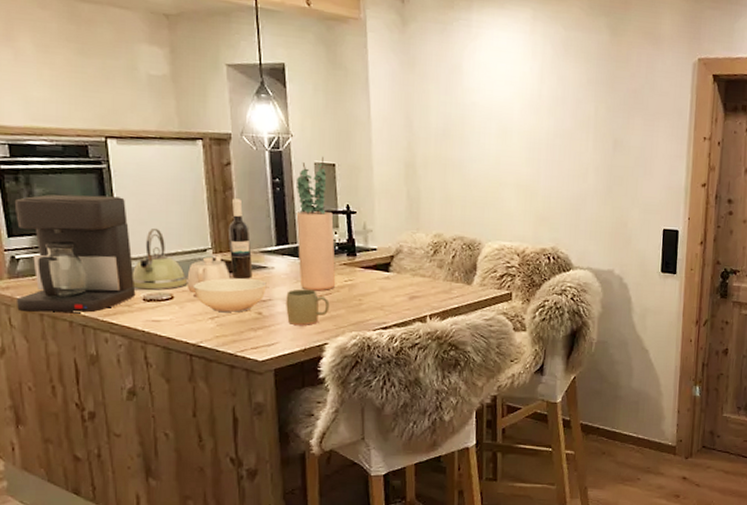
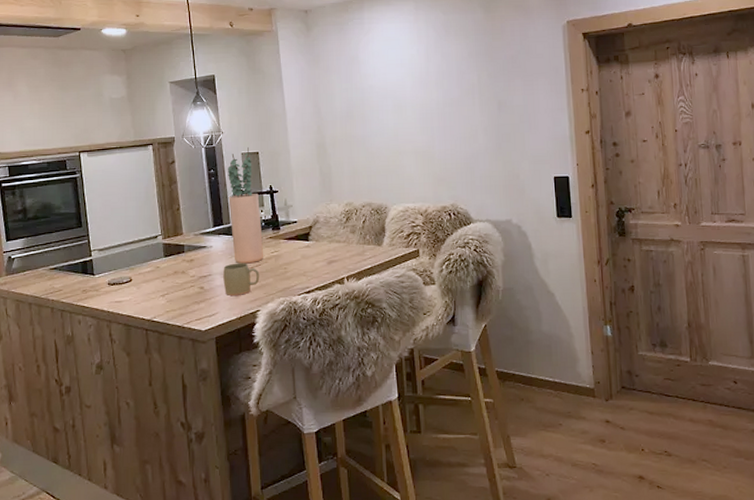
coffee maker: present [14,194,136,313] -> none [11,199,102,303]
kettle: present [133,227,188,290] -> none [100,222,143,275]
teapot: present [187,255,232,297] -> none [142,240,178,278]
bowl: present [192,278,267,312] -> none [147,257,207,289]
wine bottle: present [227,198,253,280] -> none [174,190,195,260]

